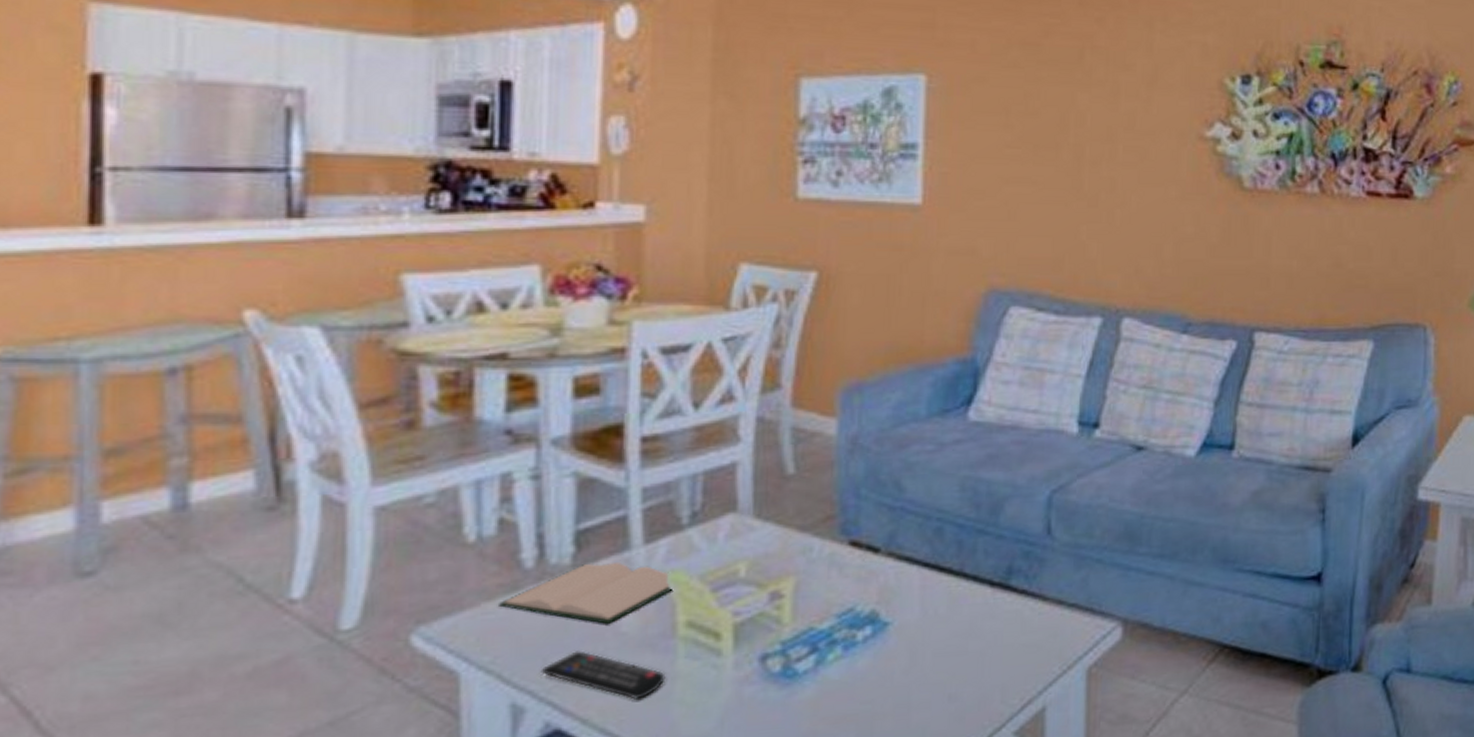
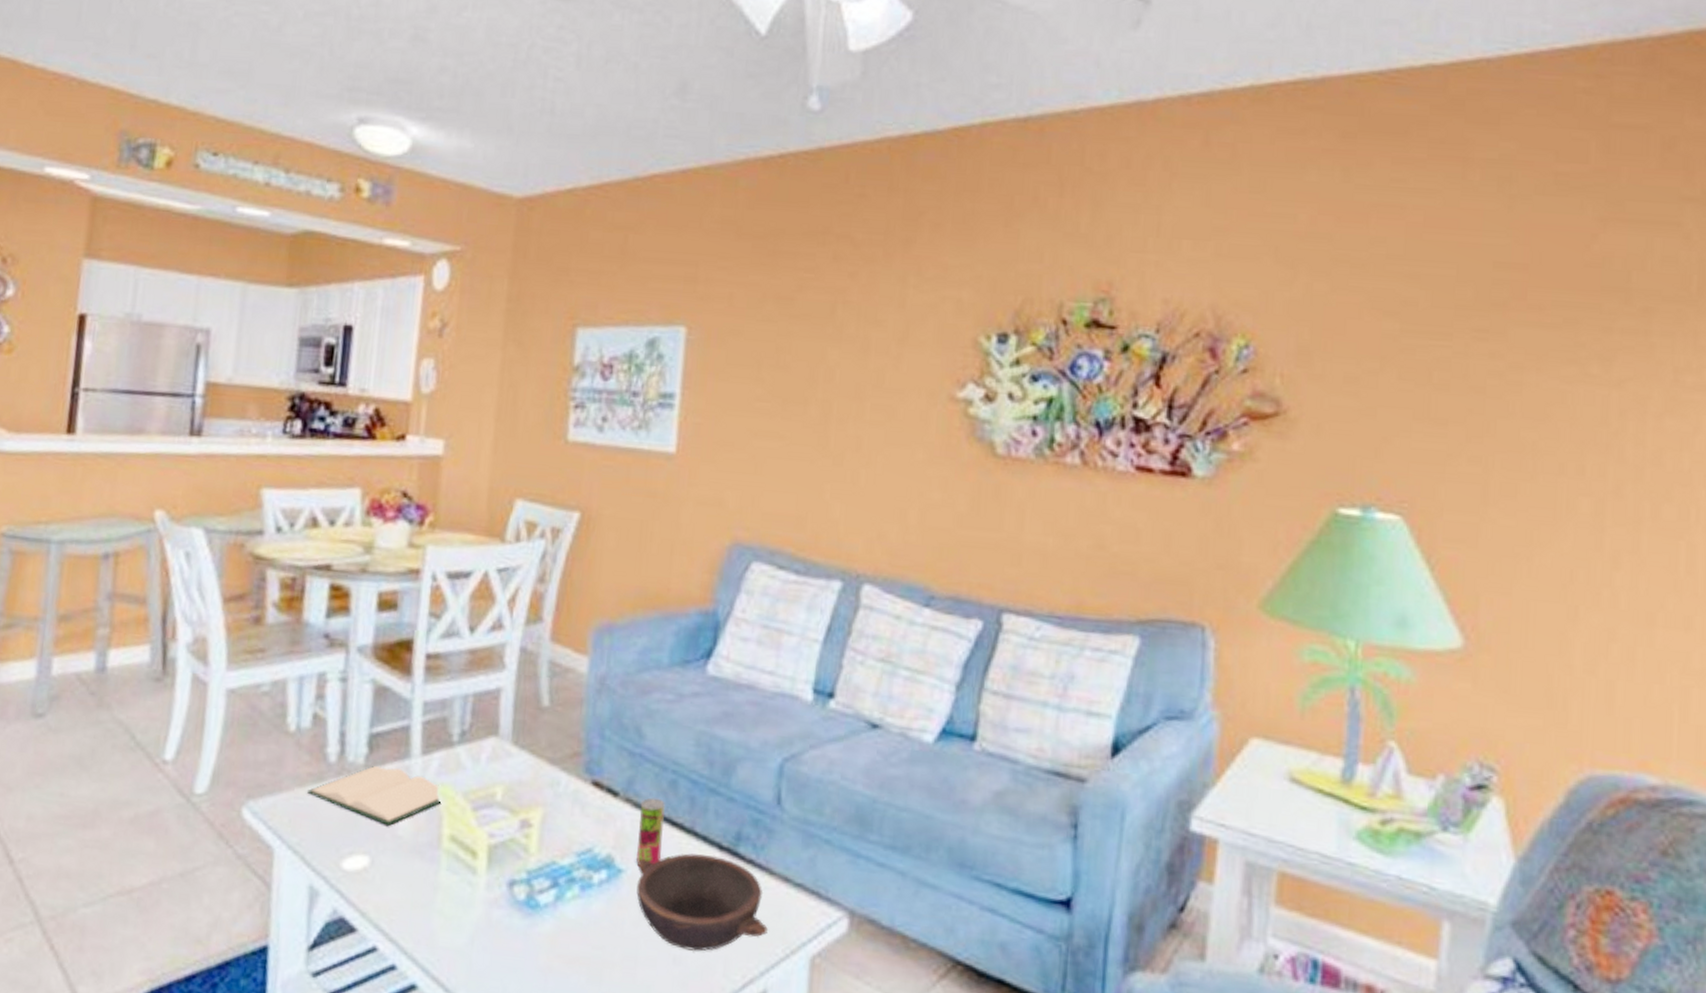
remote control: present [540,651,666,700] -> none [333,846,430,903]
beverage can: none [902,547,931,613] -> present [635,797,665,864]
bowl: none [903,592,1044,686] -> present [636,853,768,952]

